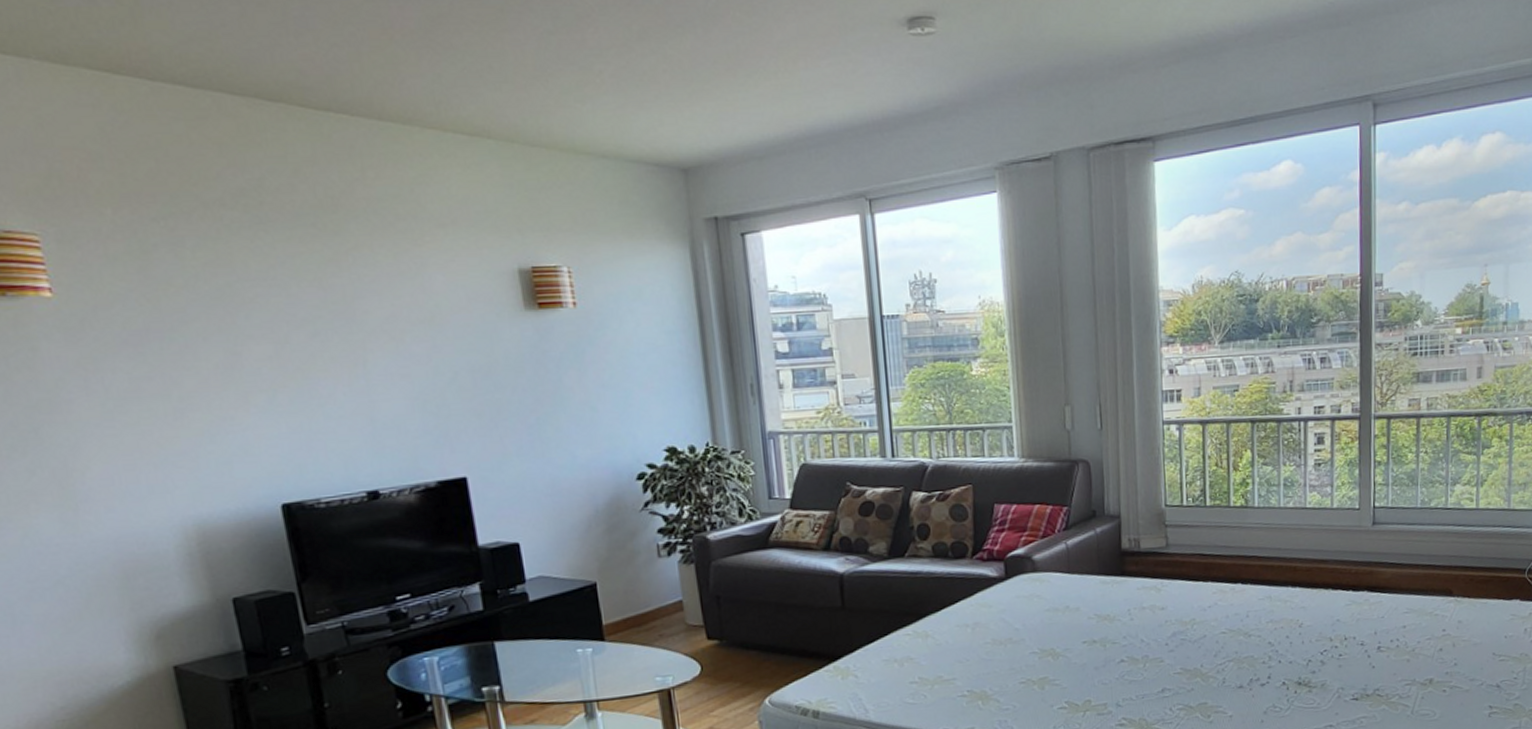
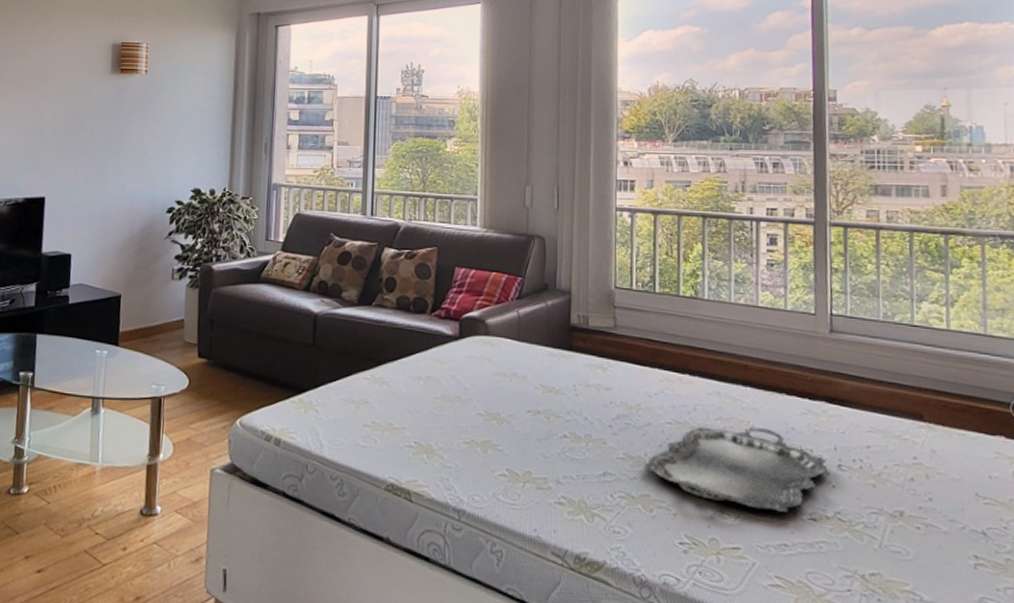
serving tray: none [1201,623,1368,699] -> present [644,426,827,512]

